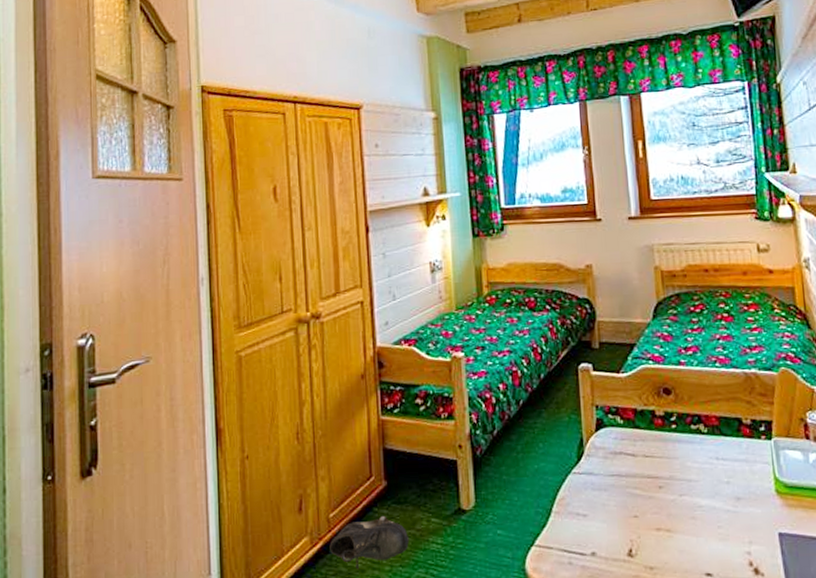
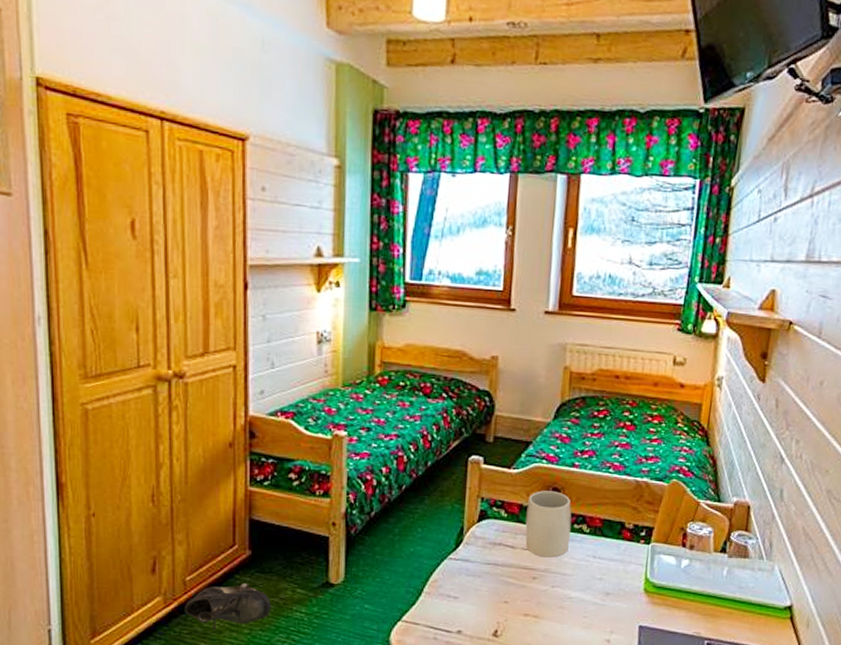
mug: none [641,392,690,464] -> present [525,490,572,558]

